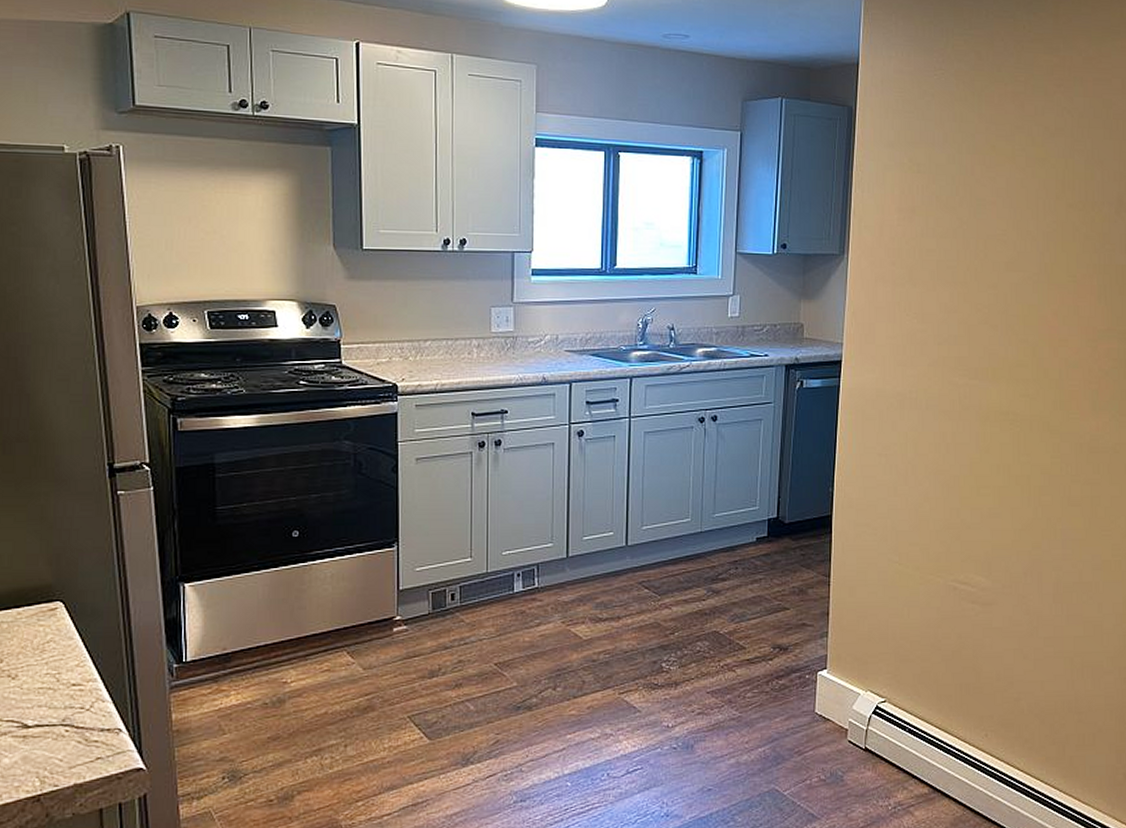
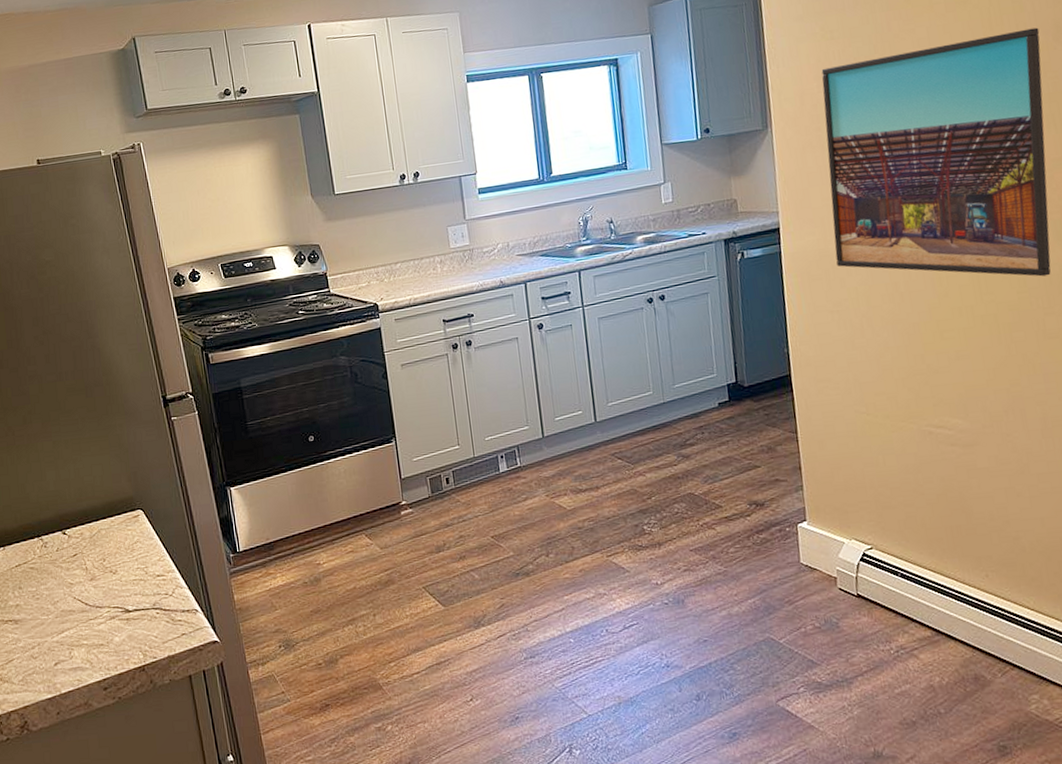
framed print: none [891,197,1105,444] -> present [821,27,1051,277]

